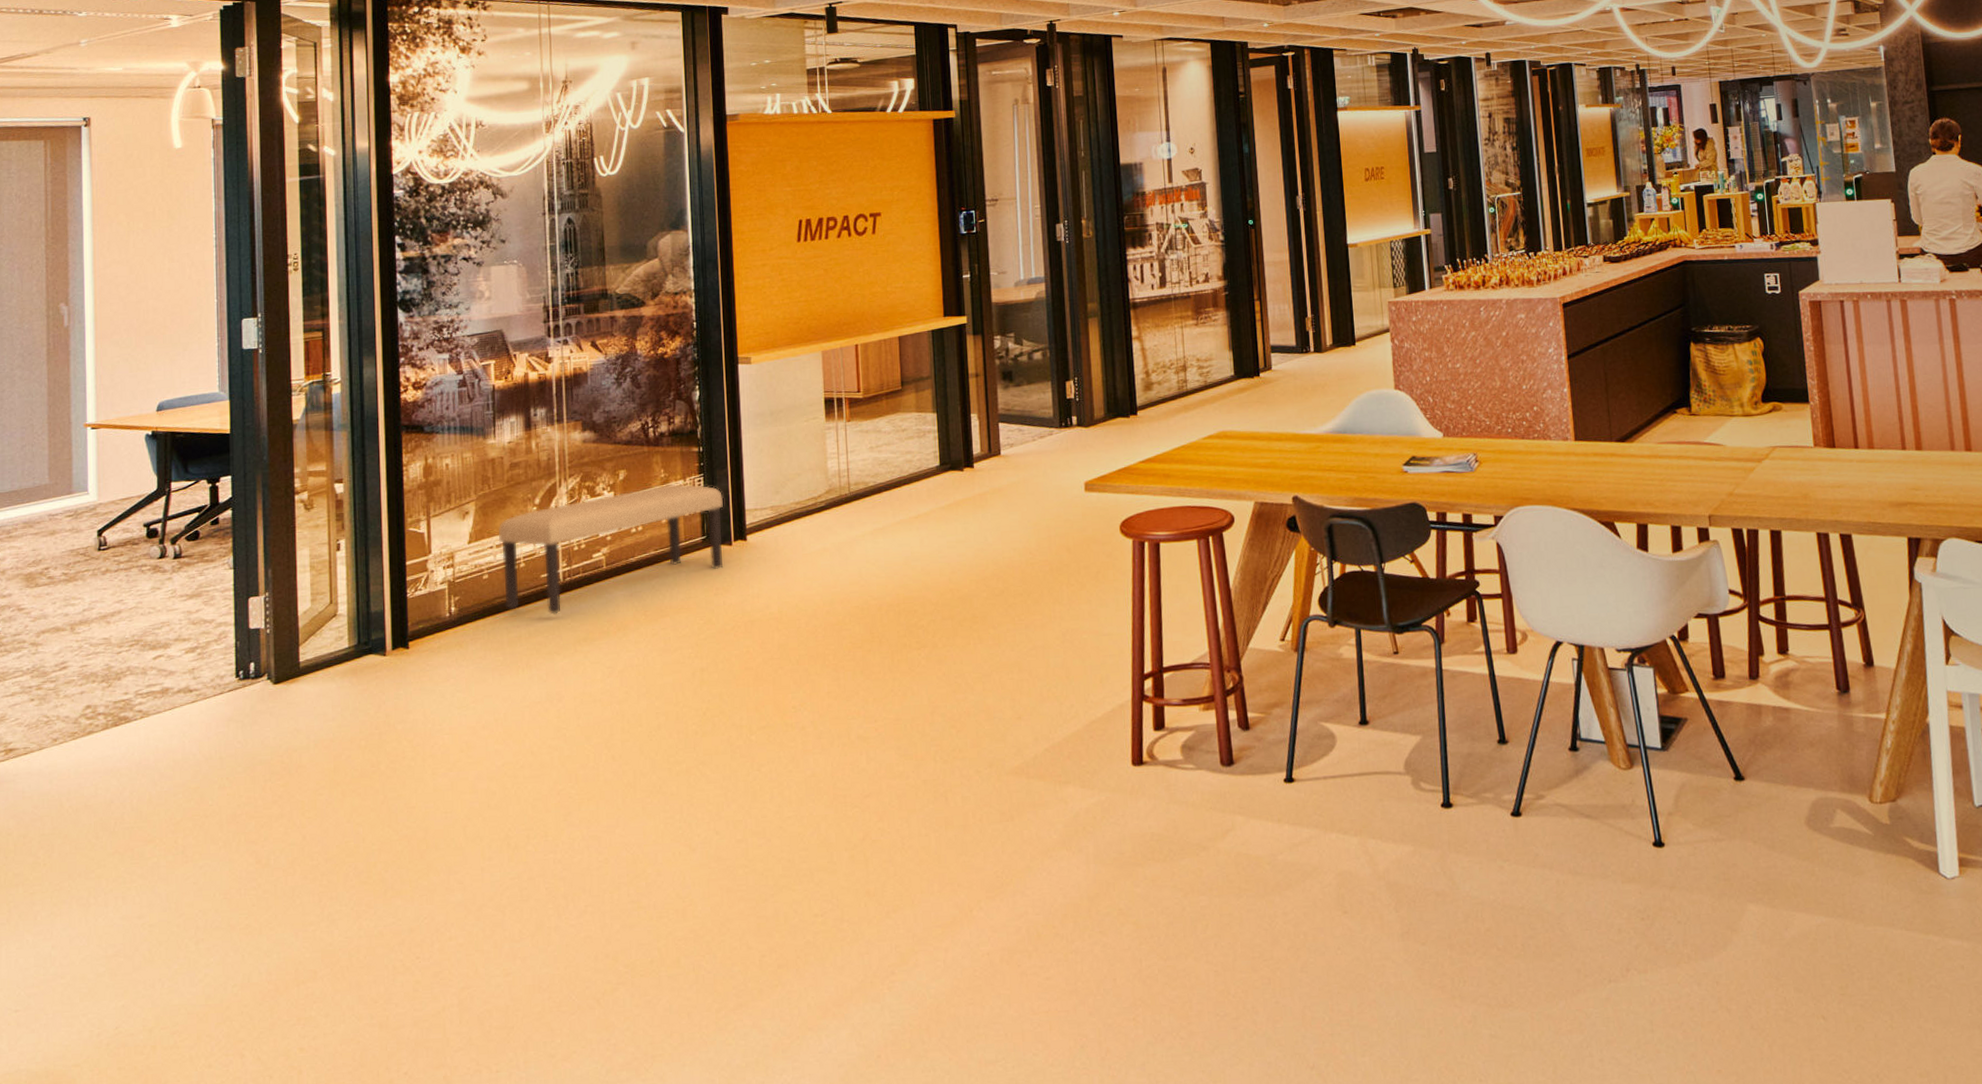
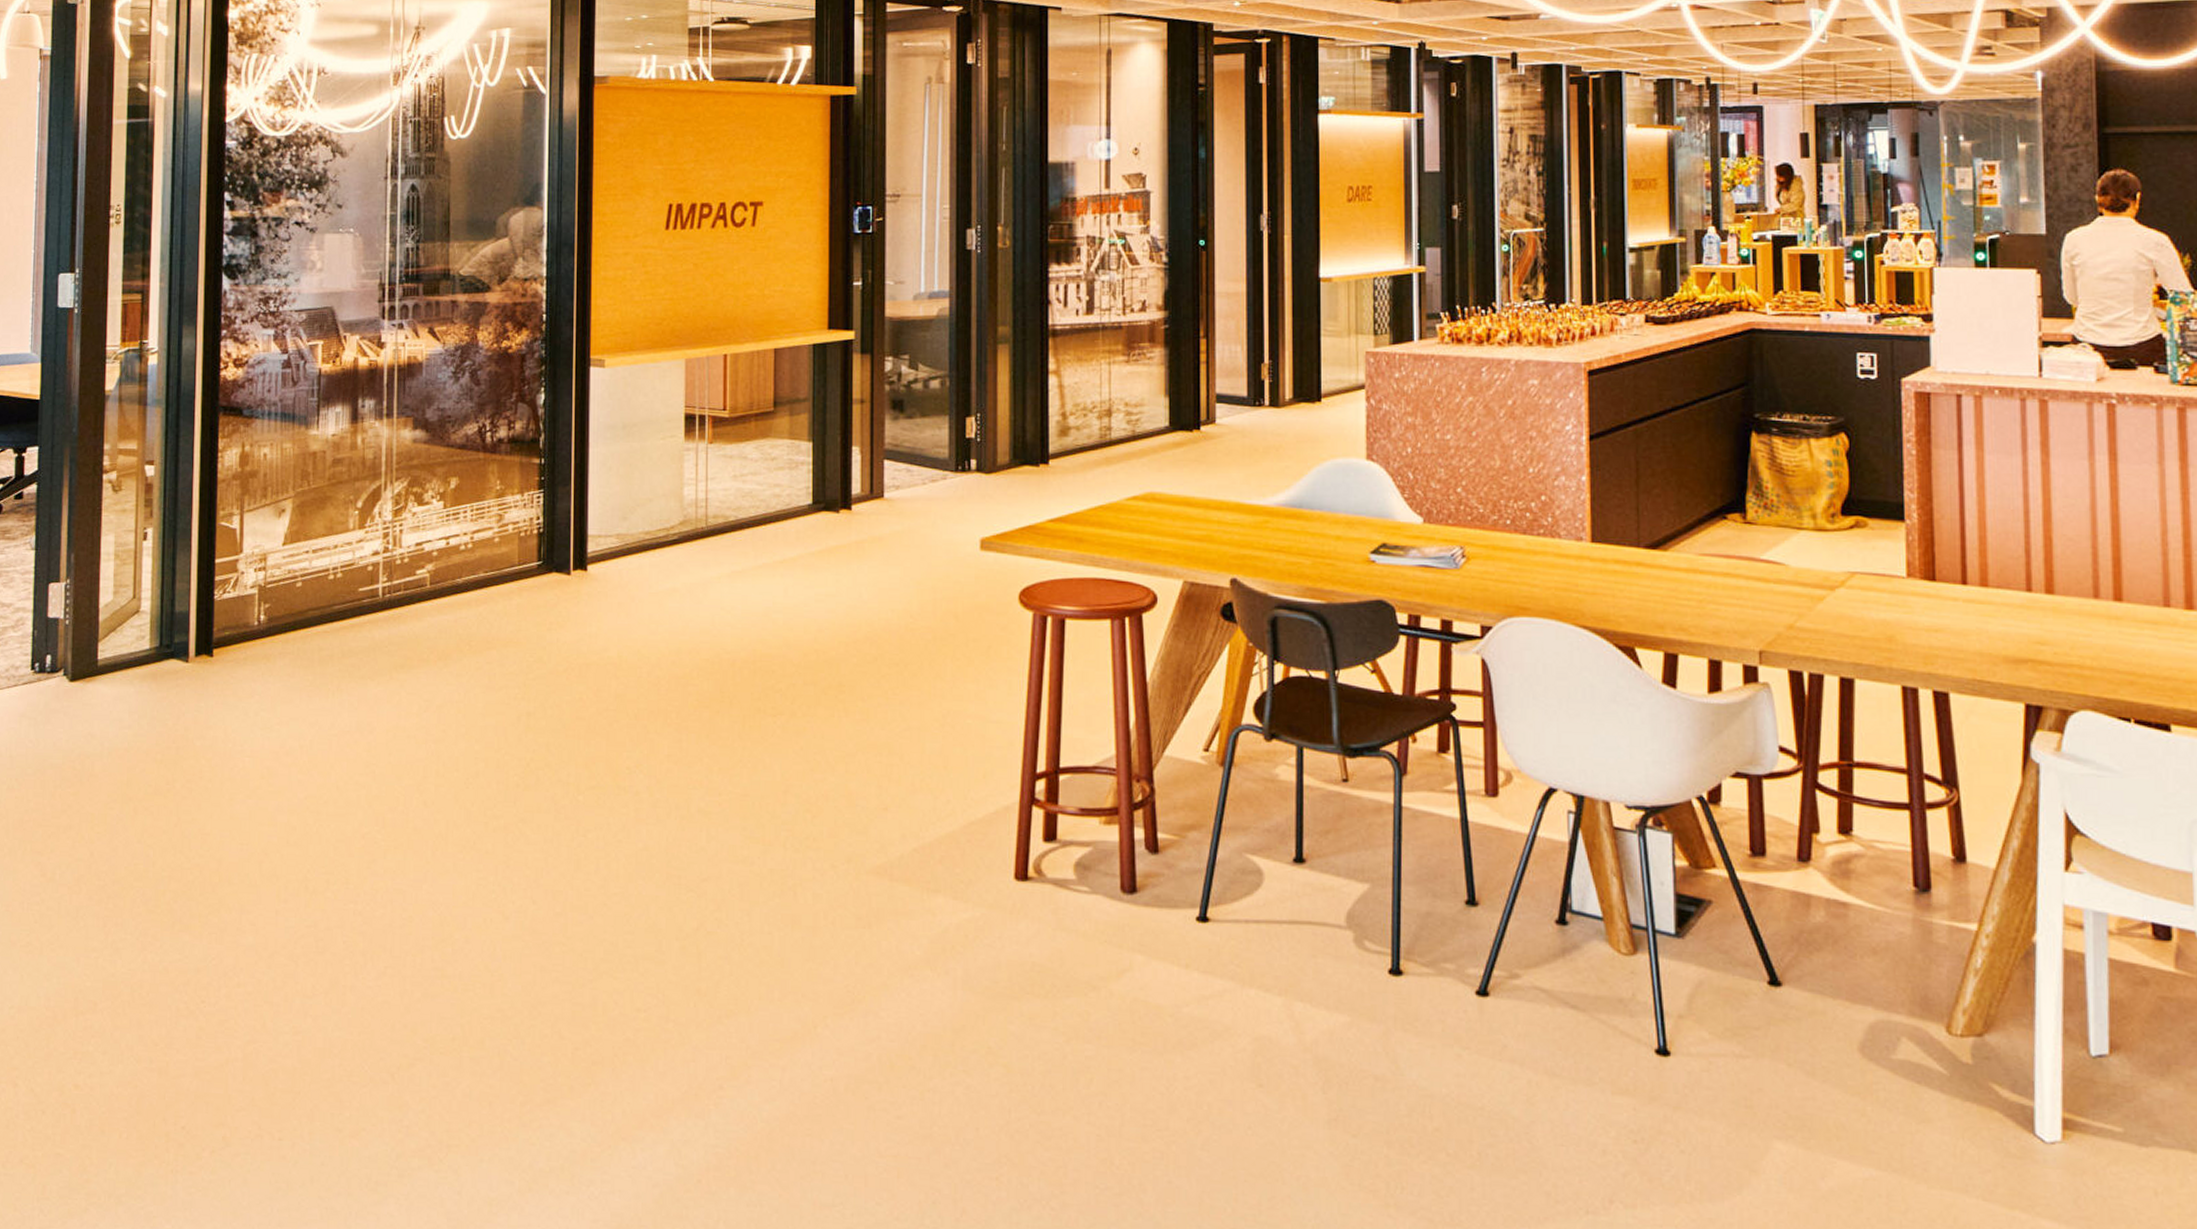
bench: present [498,484,724,615] -> none [315,498,565,634]

